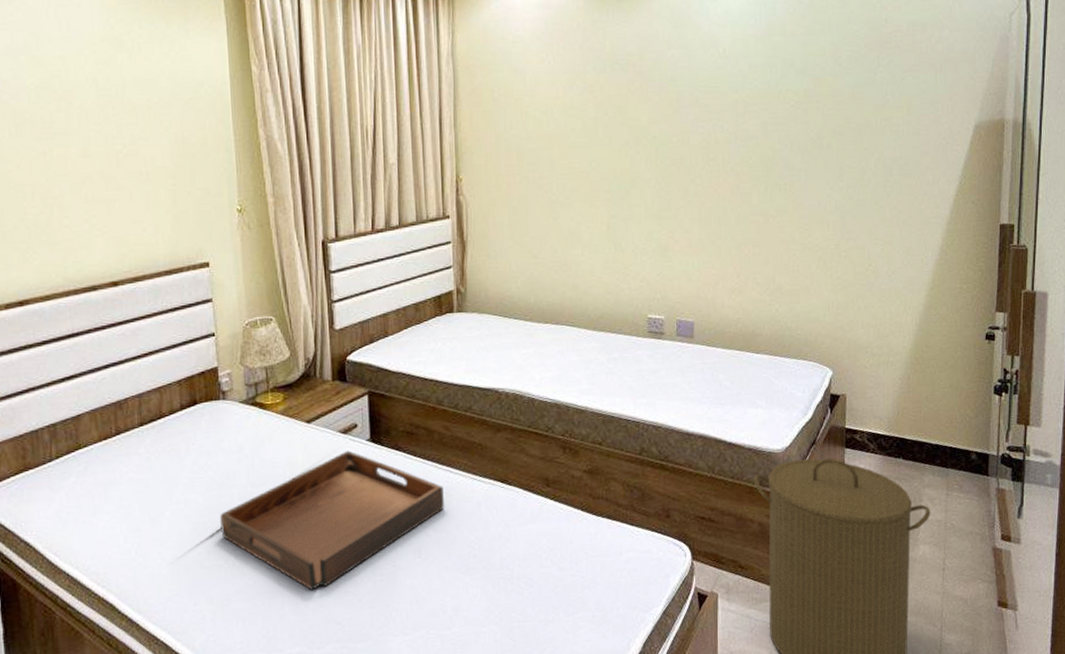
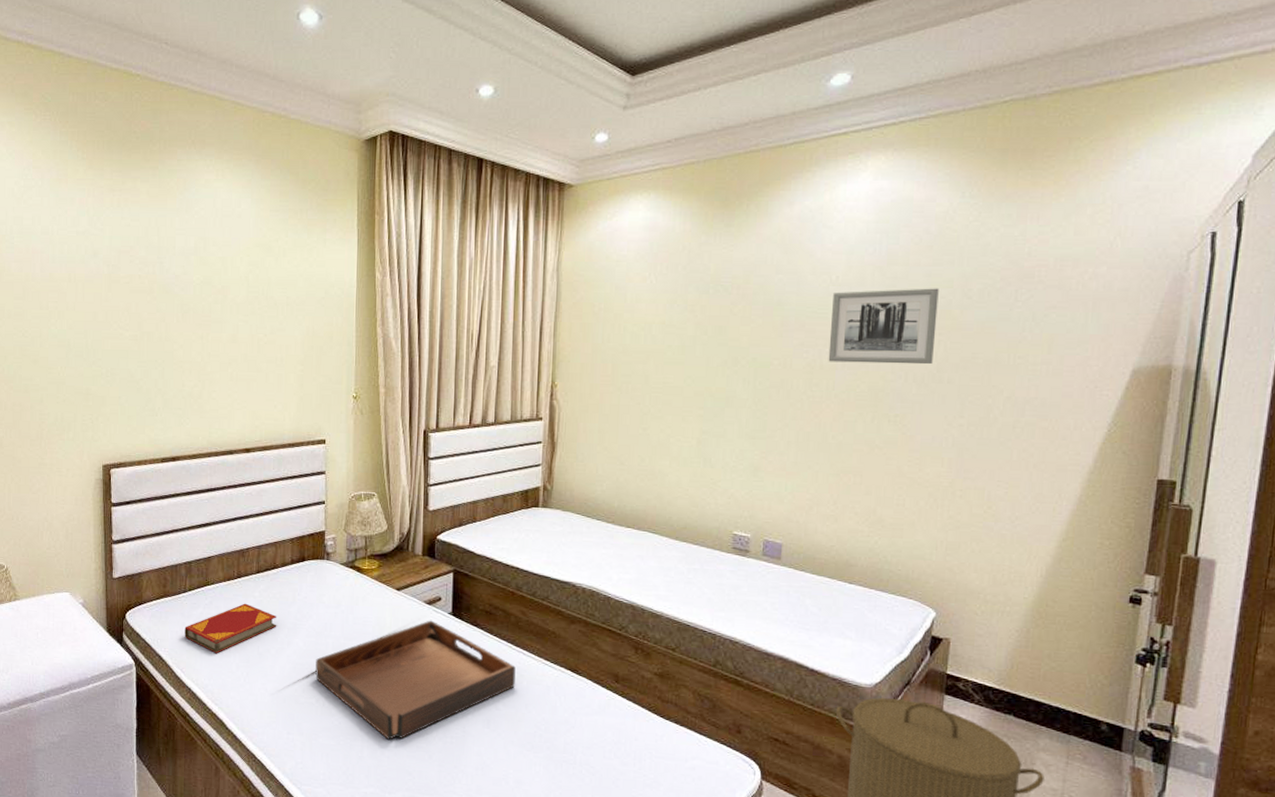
hardback book: none [54,463,170,527] -> present [184,603,277,653]
wall art: none [721,57,814,136] -> present [828,288,939,365]

